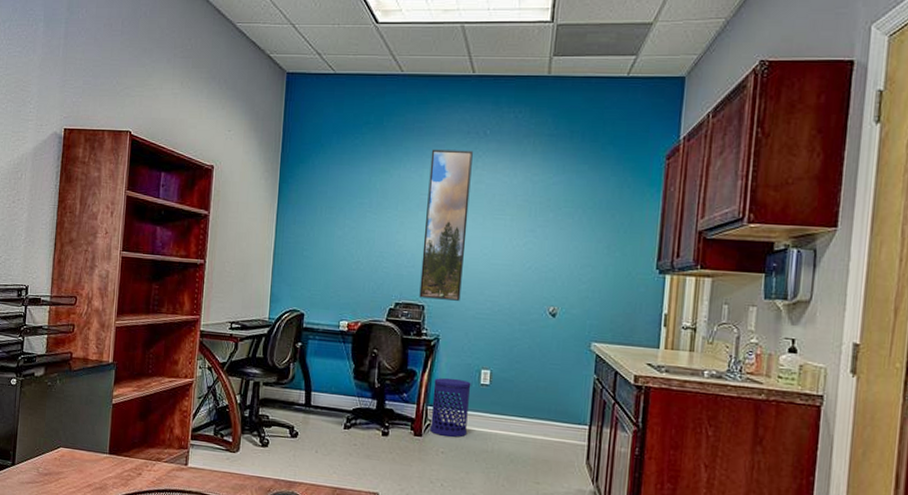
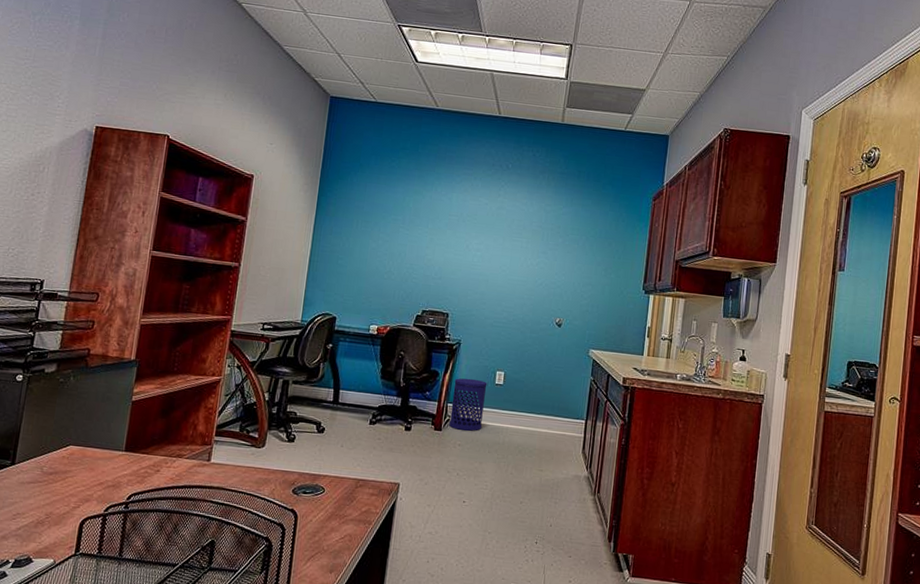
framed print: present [419,149,473,301] -> none [444,177,497,310]

